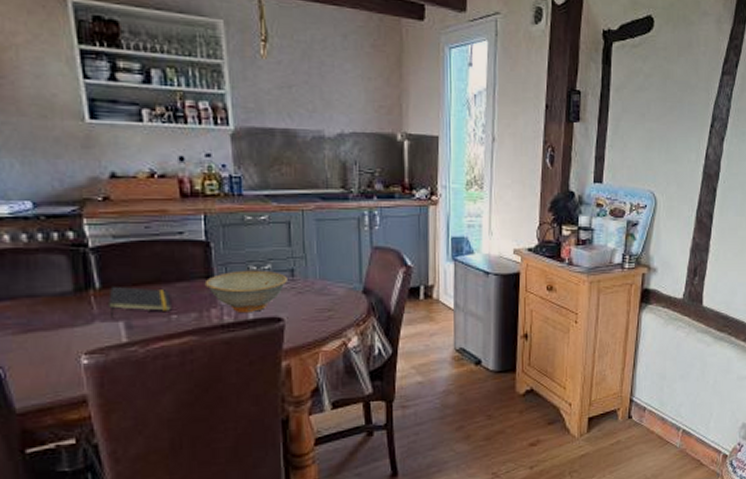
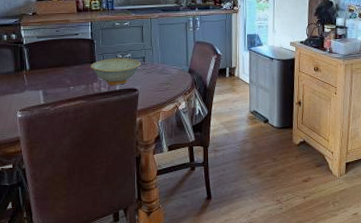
notepad: present [108,286,172,317] -> none [34,68,70,88]

